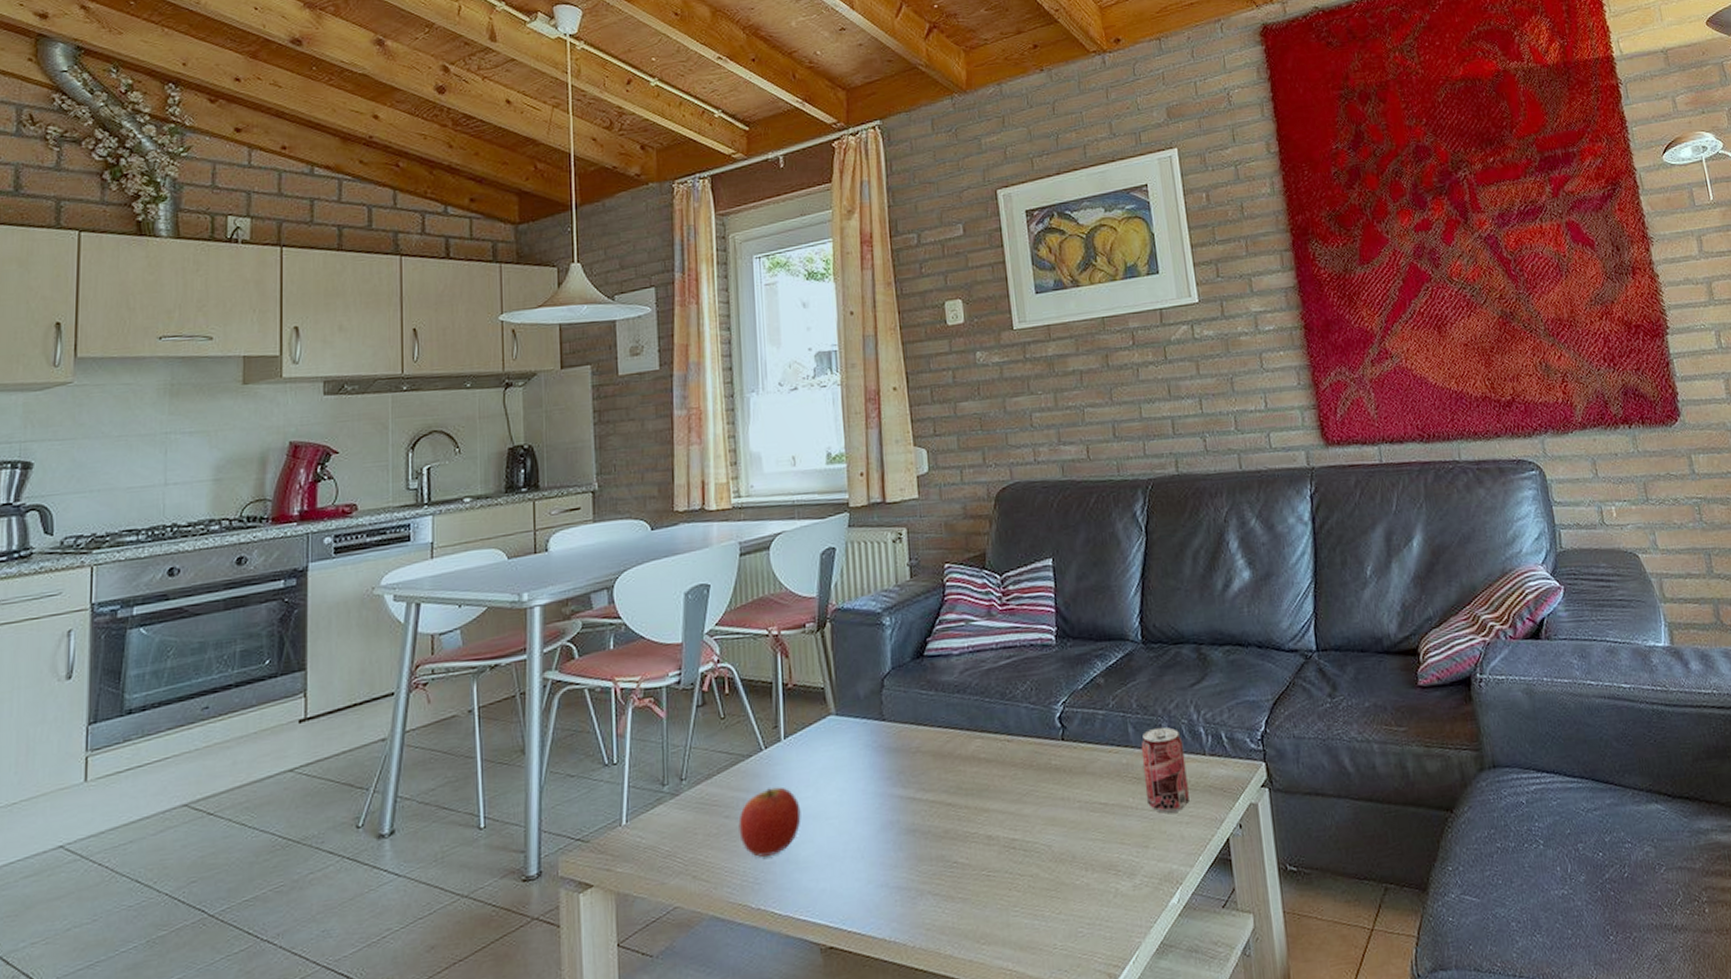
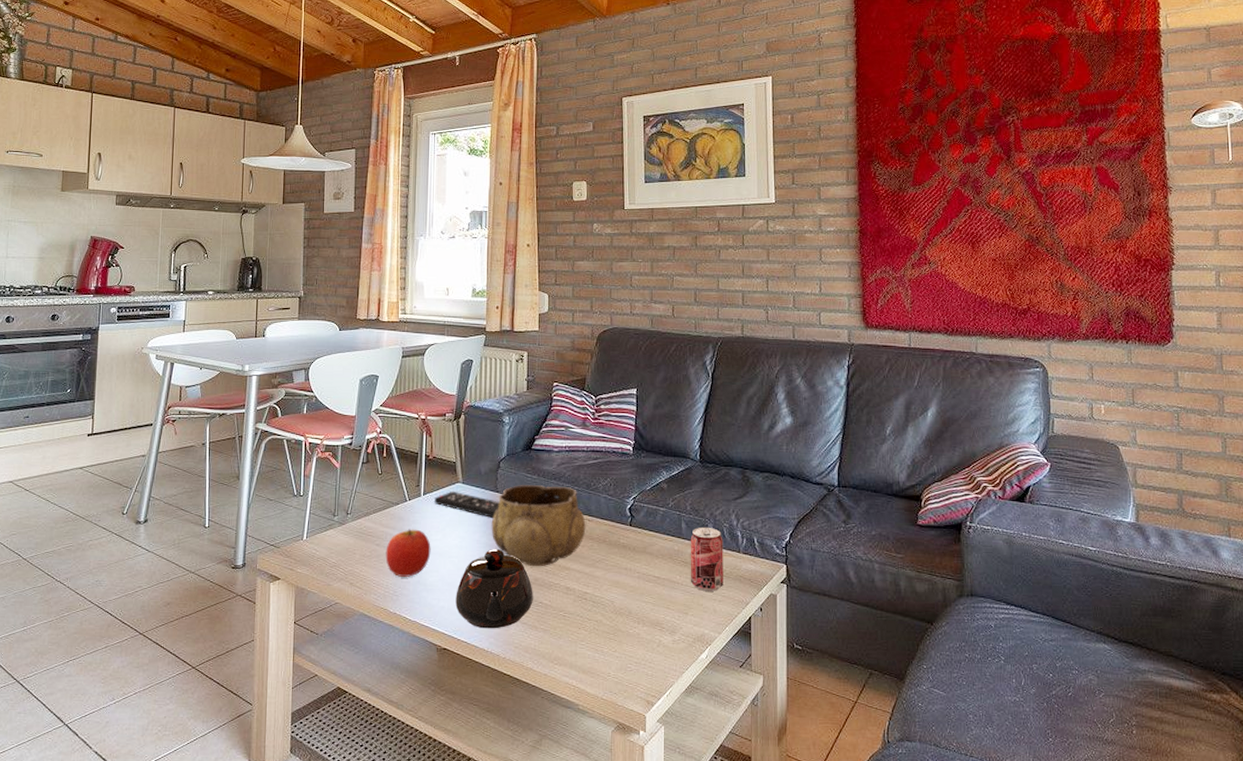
remote control: none [798,727,889,757] -> present [433,491,500,518]
teapot: none [840,797,945,911] -> present [455,549,533,629]
decorative bowl: none [879,700,1006,815] -> present [491,485,586,567]

